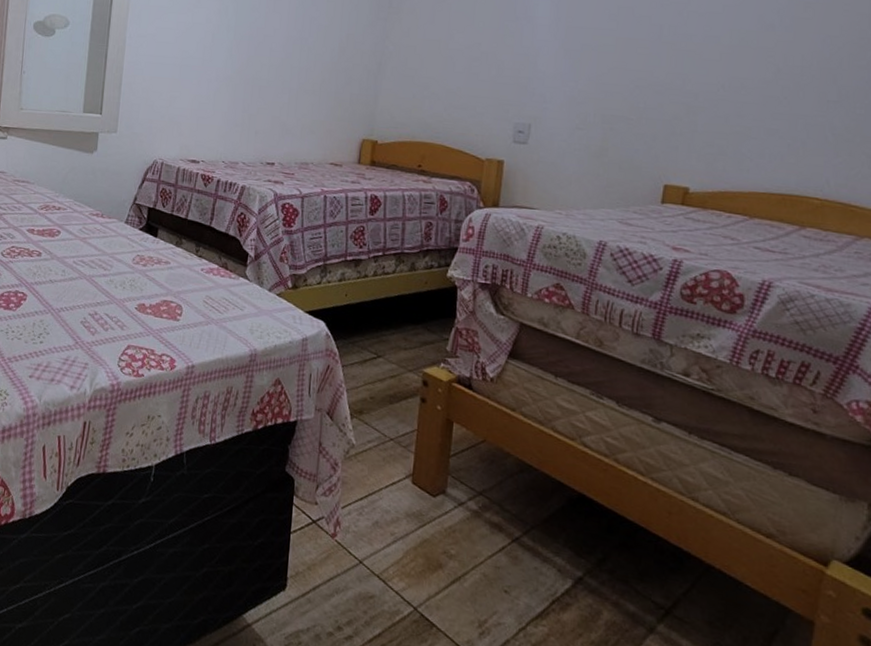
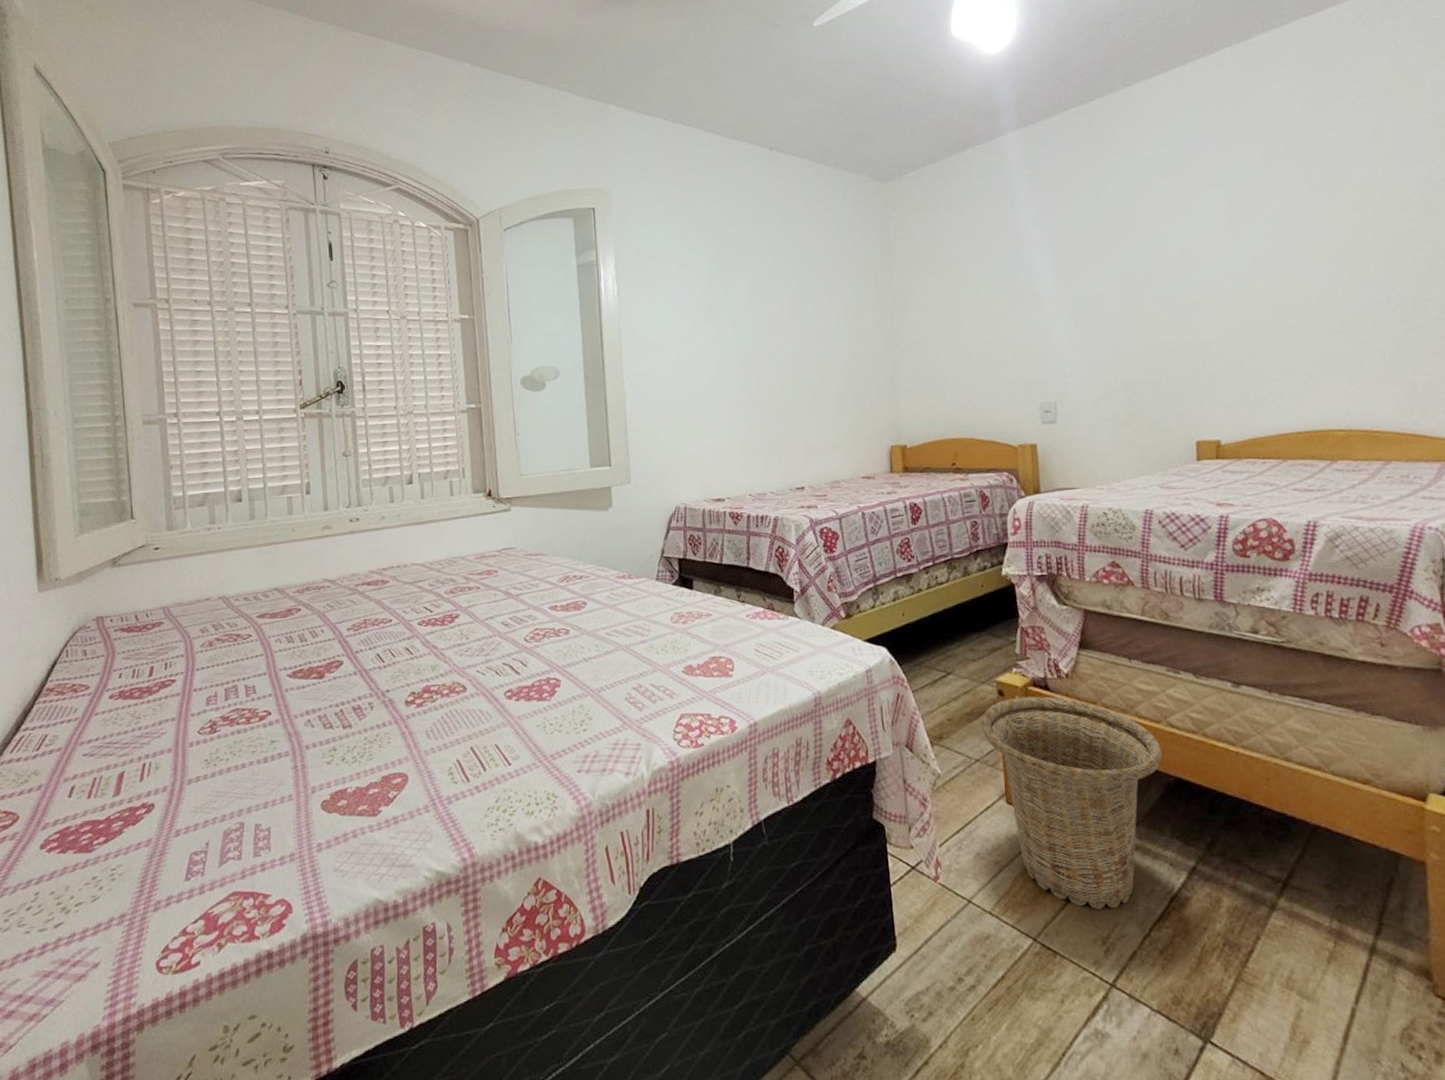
basket: none [400,390,571,598] -> present [980,696,1162,909]

